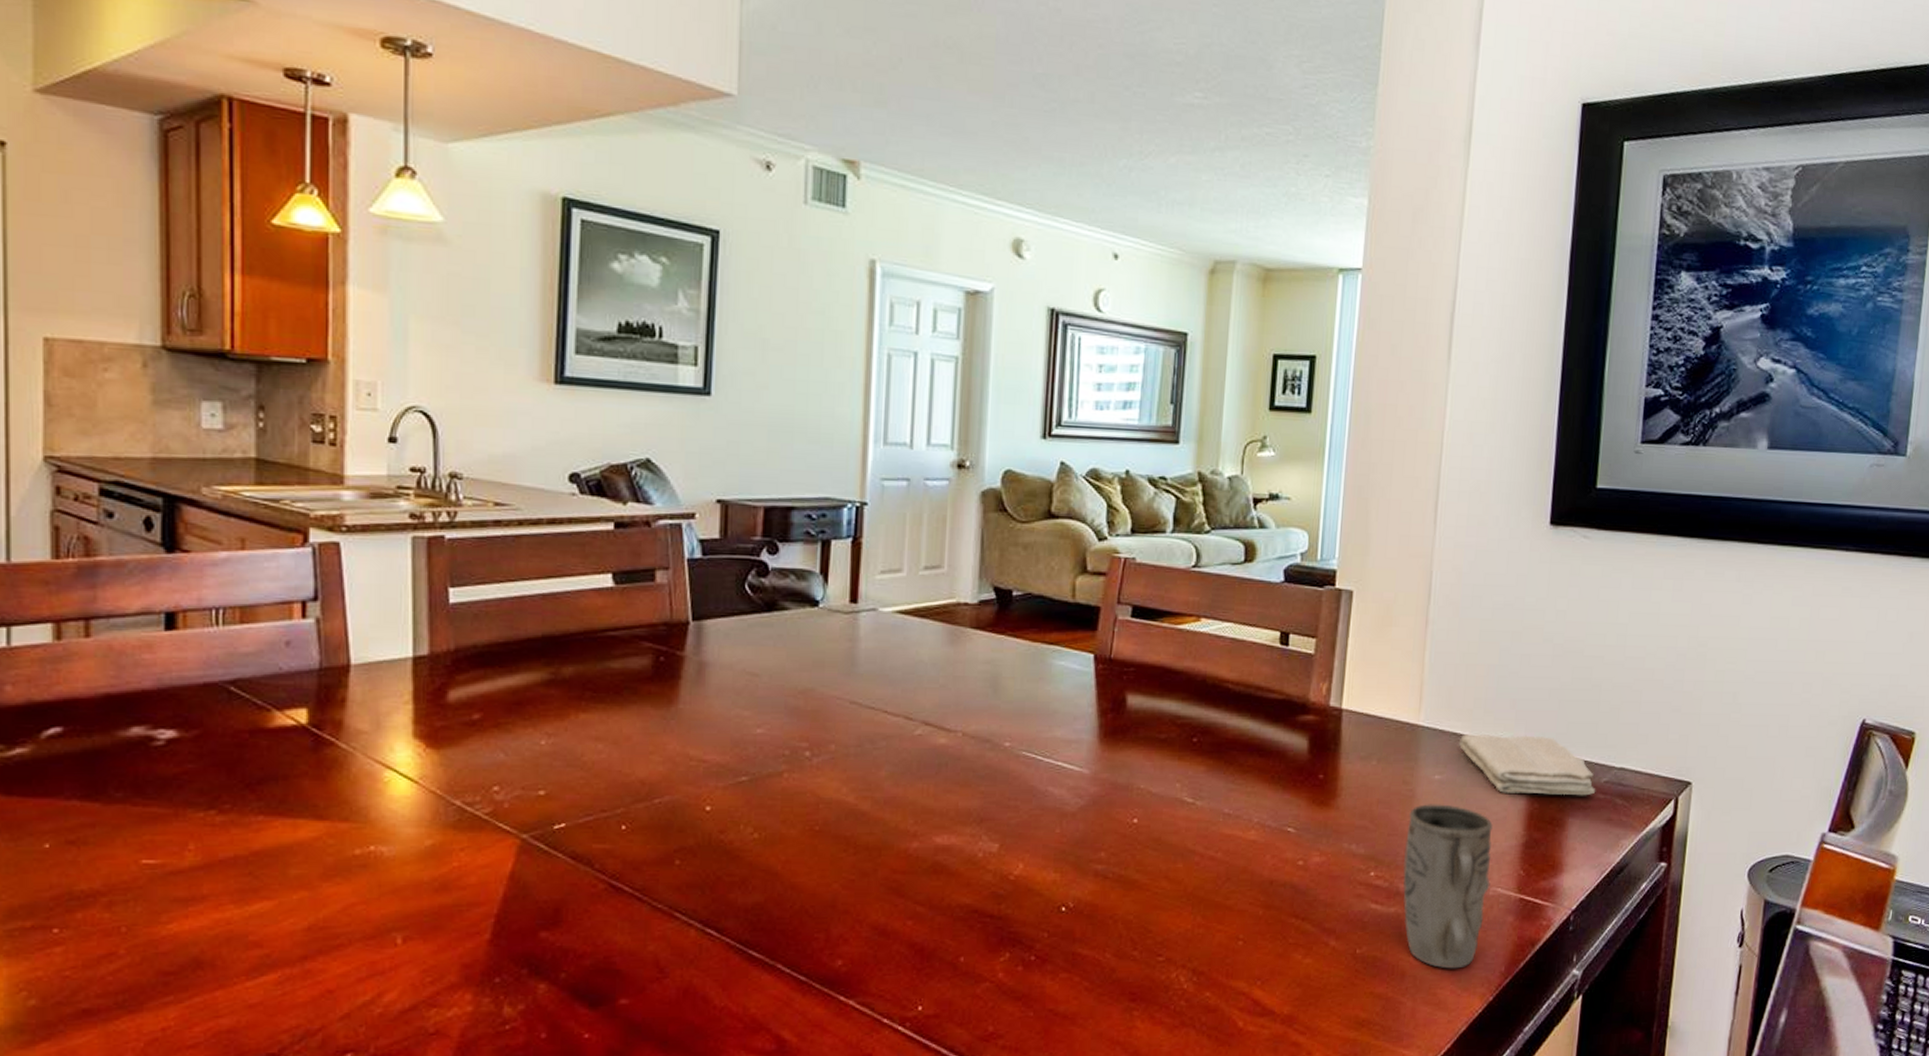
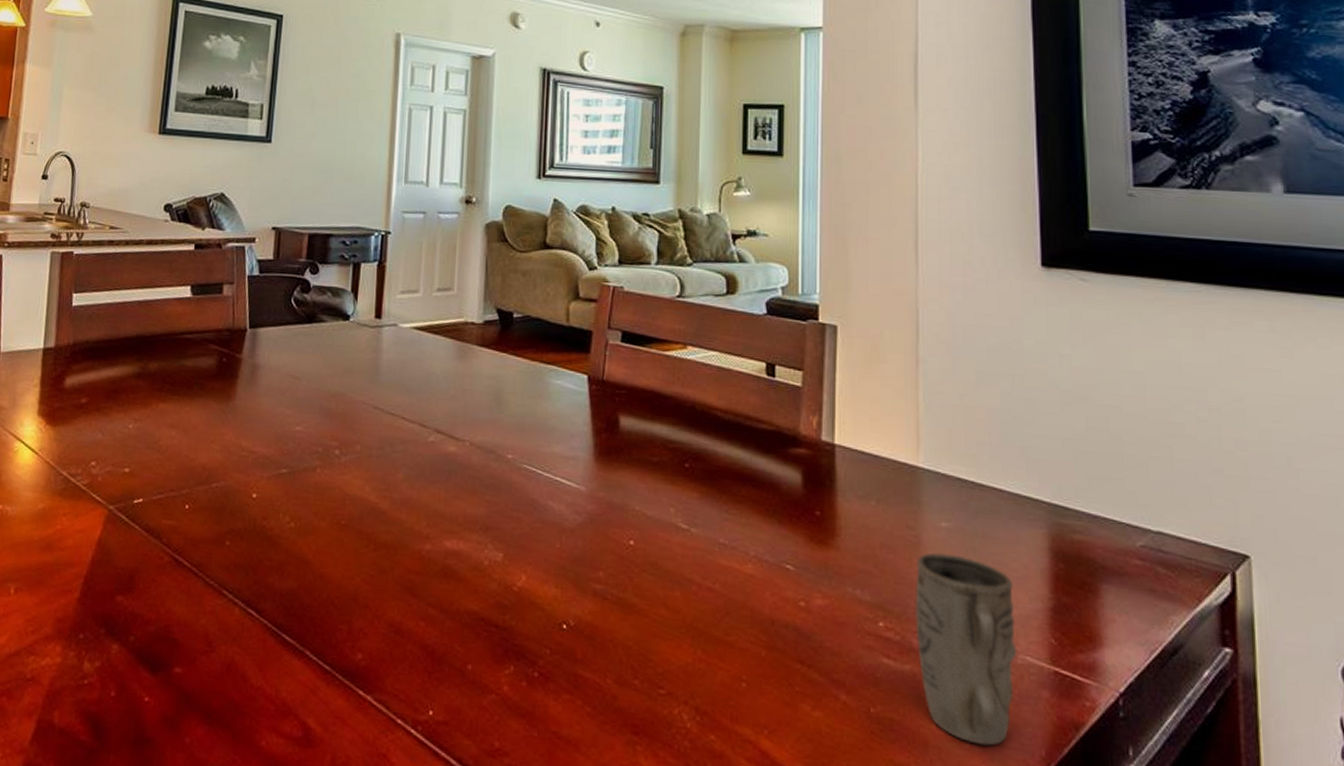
washcloth: present [1458,734,1596,796] -> none [964,480,1132,561]

